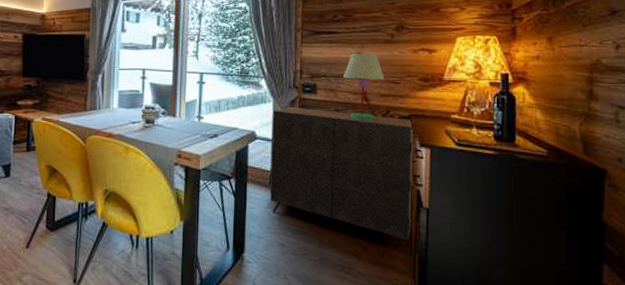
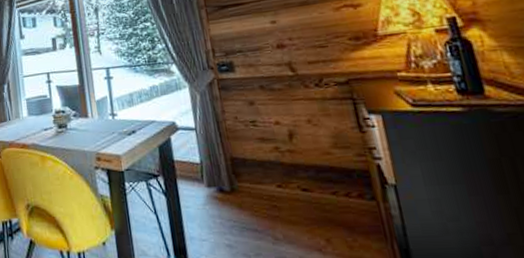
dresser: present [270,106,414,253] -> none [191,84,382,242]
table lamp: present [343,53,384,120] -> none [261,19,309,94]

